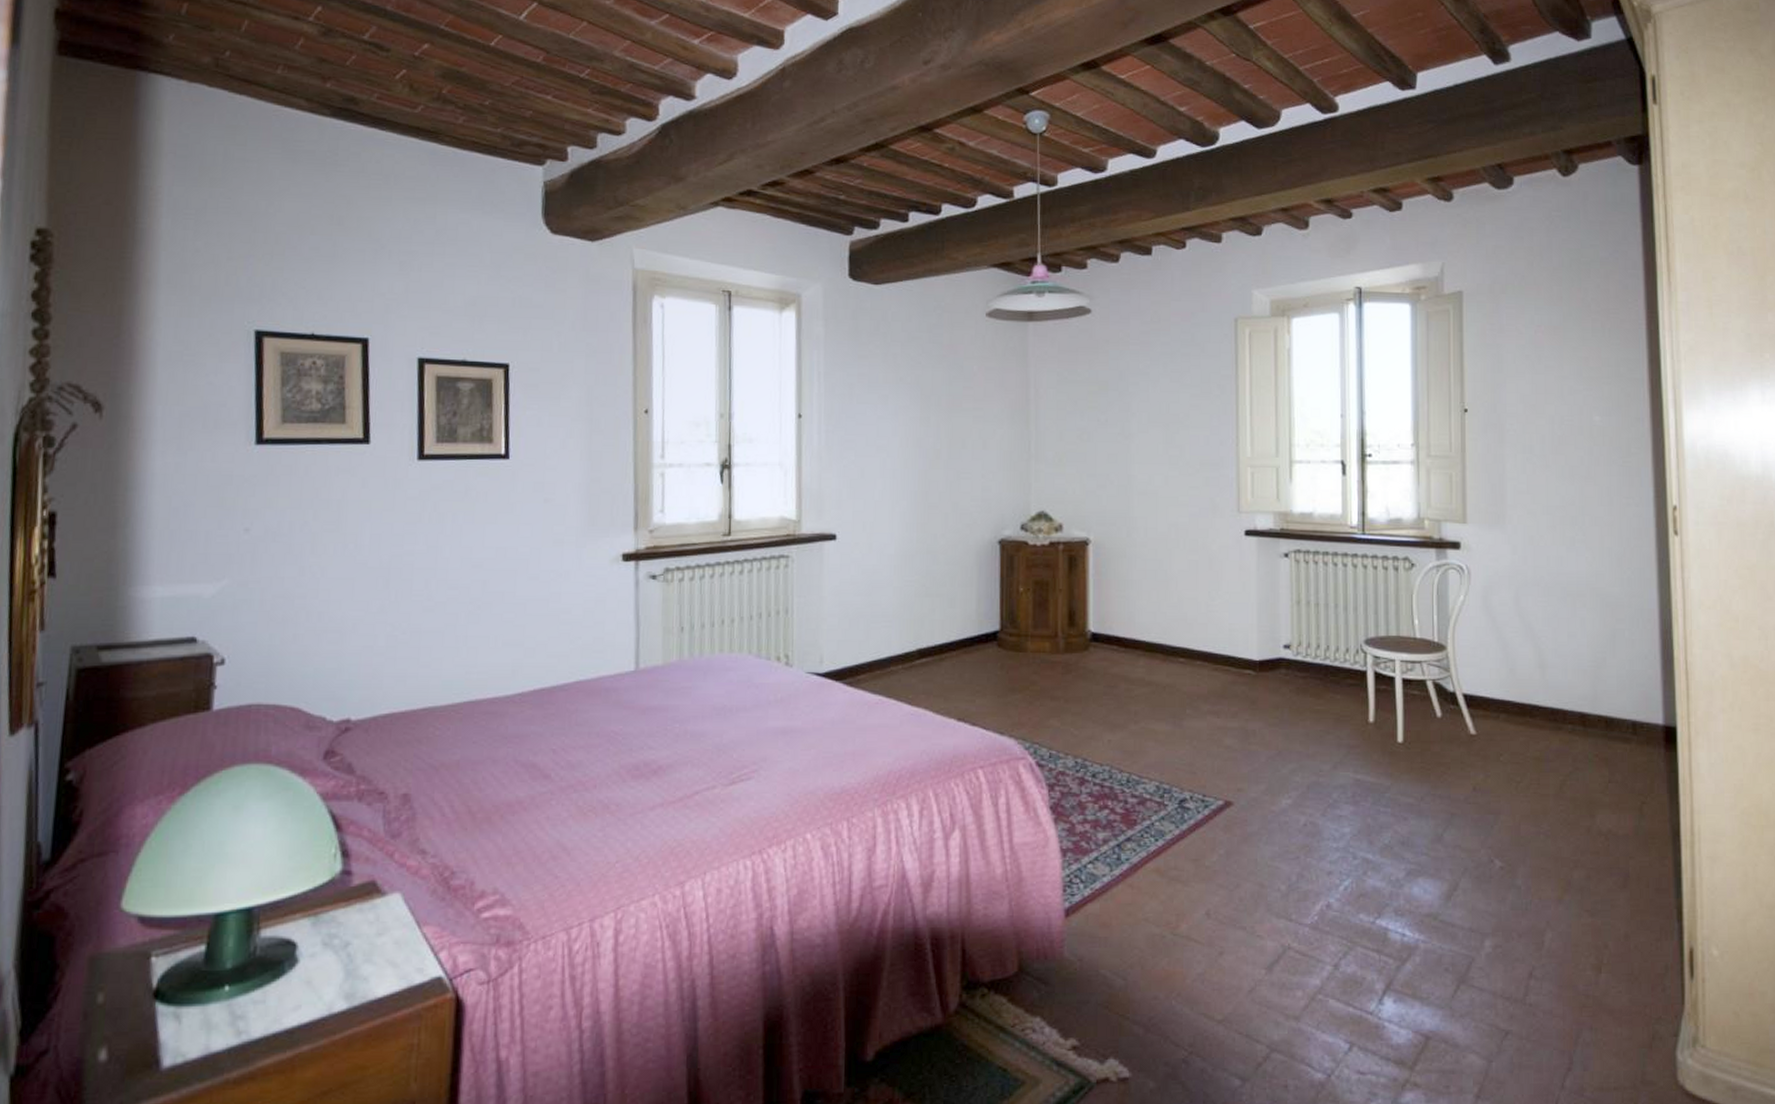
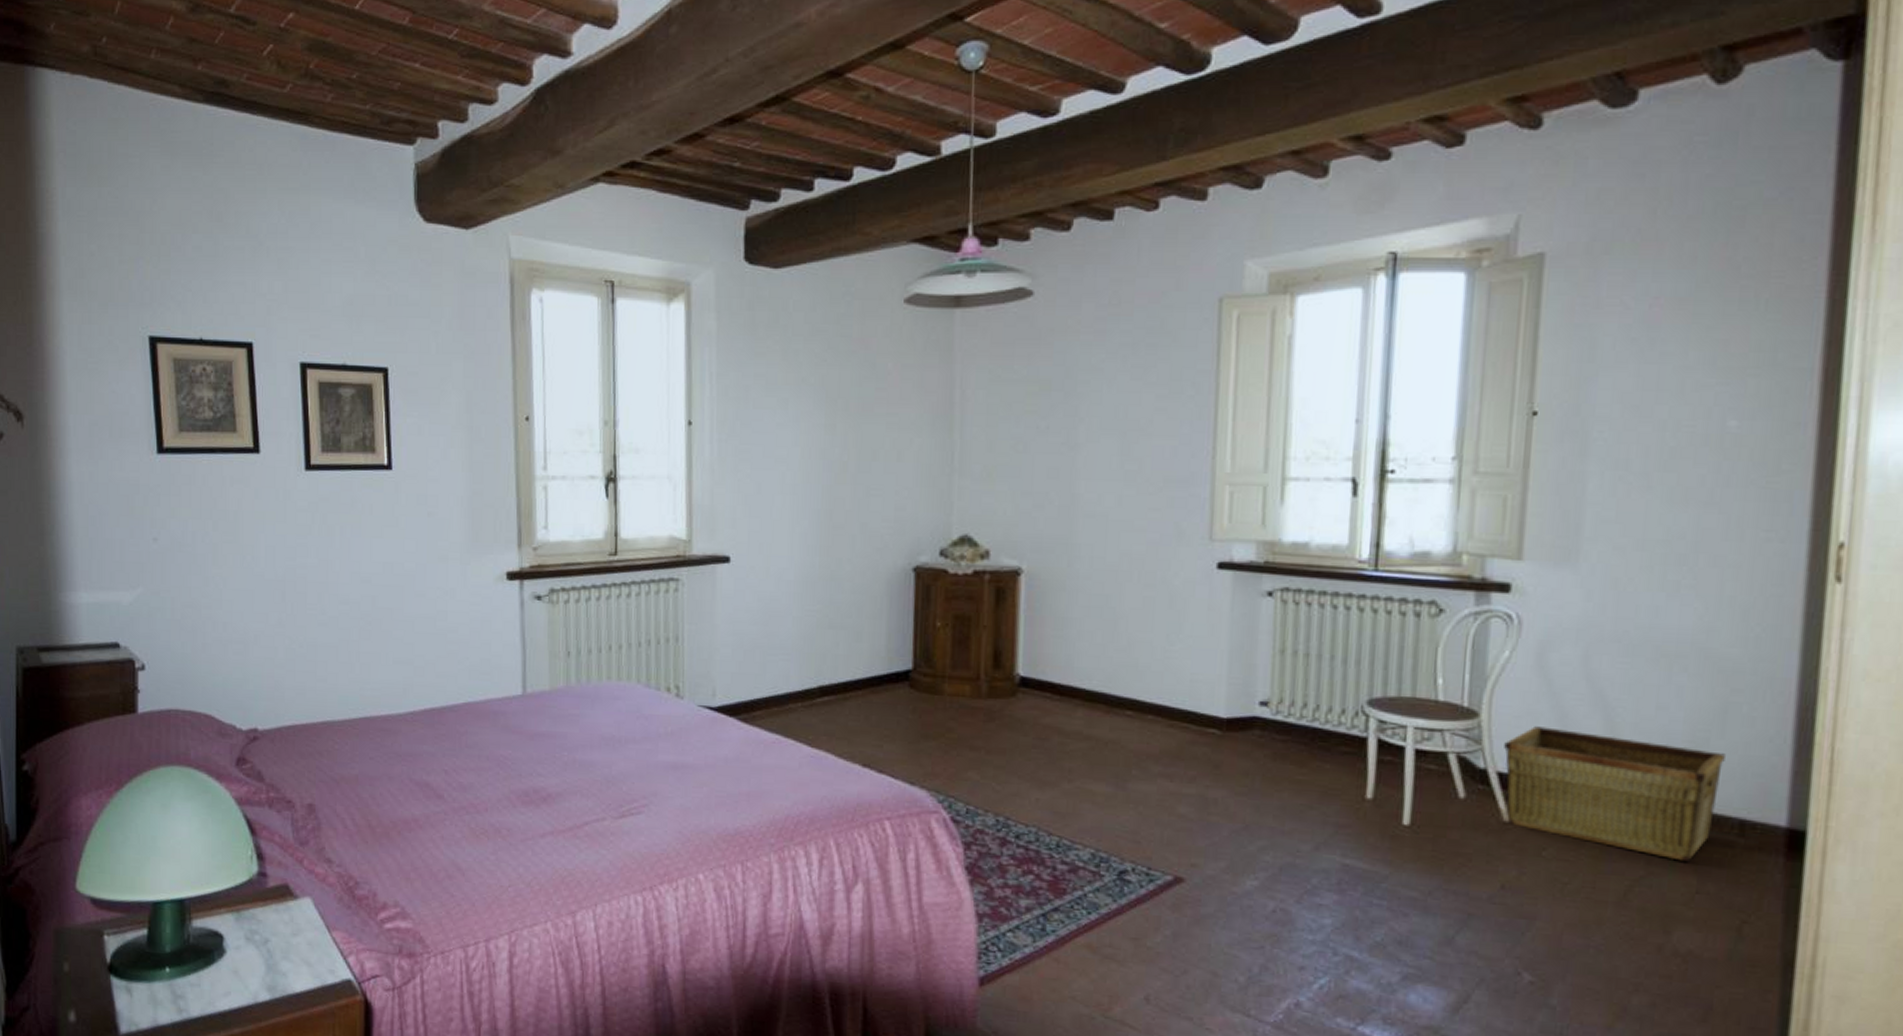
hamper: none [1466,655,1617,757] -> present [1504,726,1725,862]

